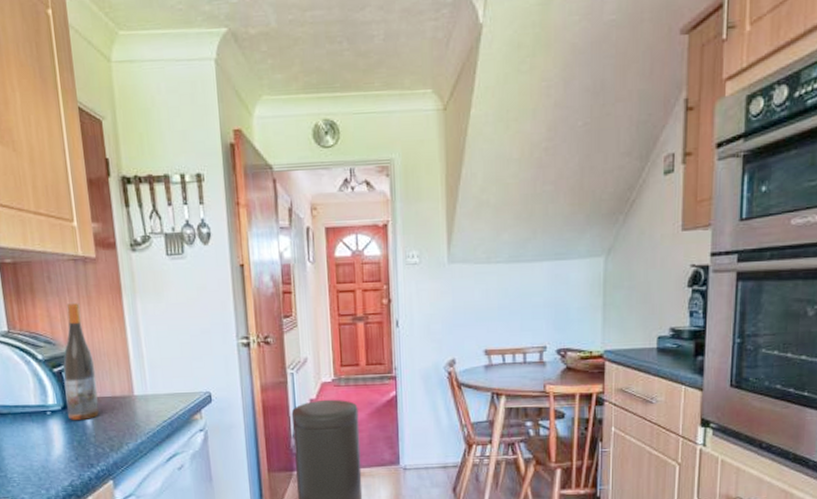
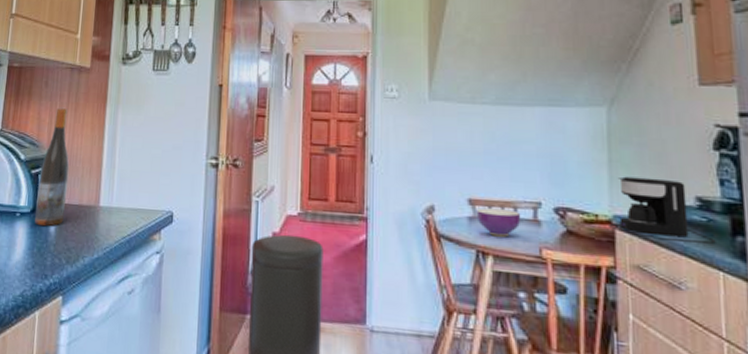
bowl: none [491,355,529,379] -> present [476,208,521,237]
coffee maker: none [600,315,682,367] -> present [609,176,716,244]

